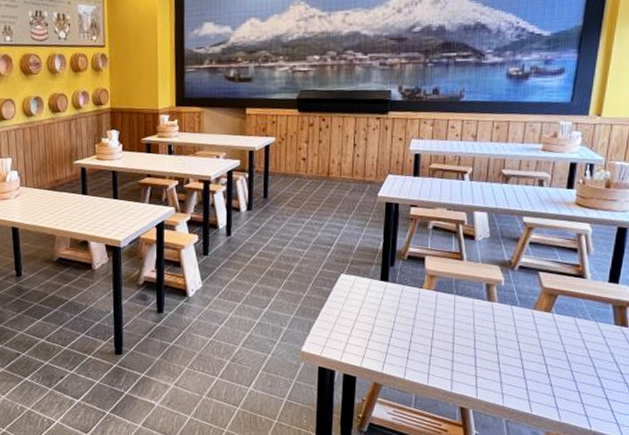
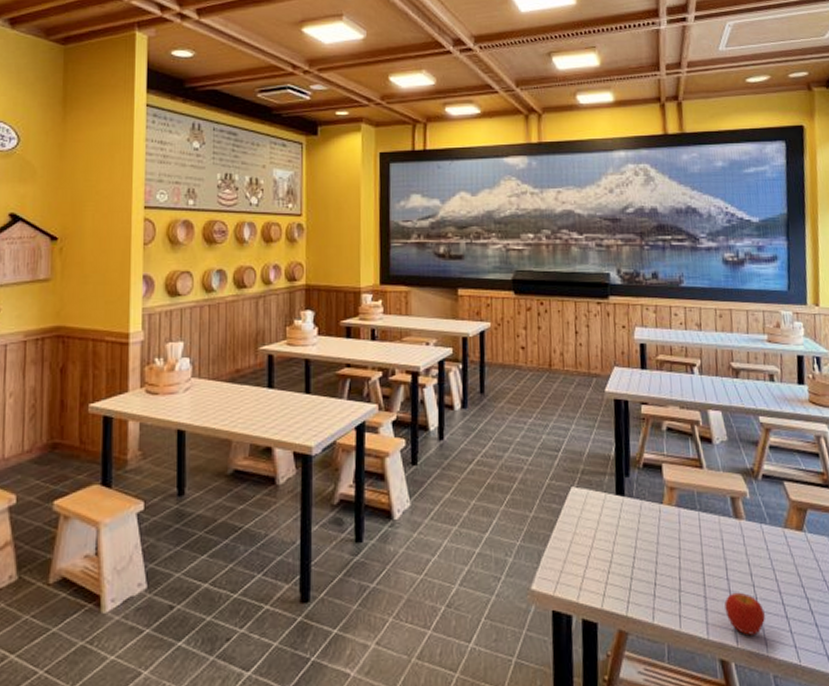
apple: none [469,358,505,390] -> present [724,592,765,635]

